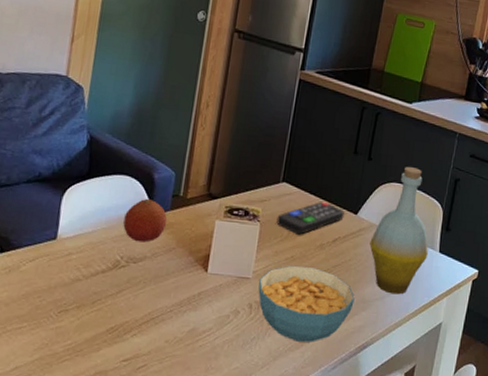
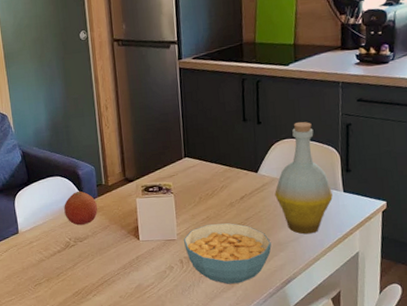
remote control: present [276,201,345,235] -> none [187,166,246,199]

